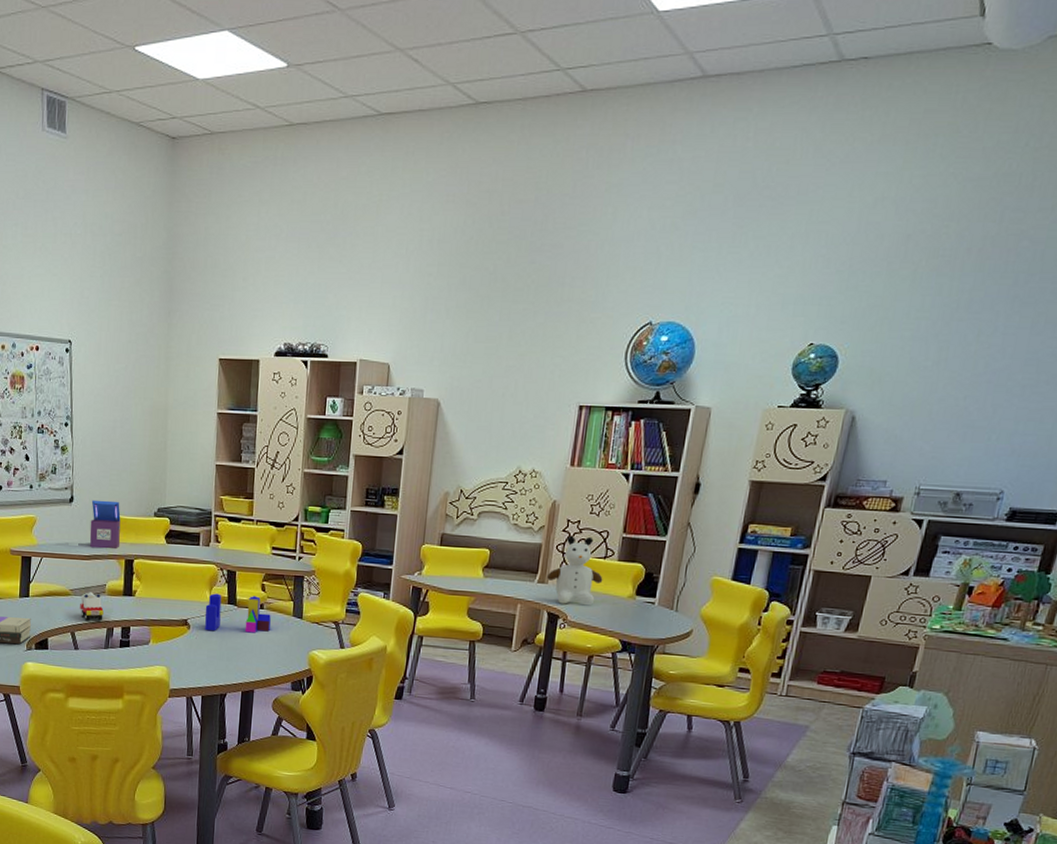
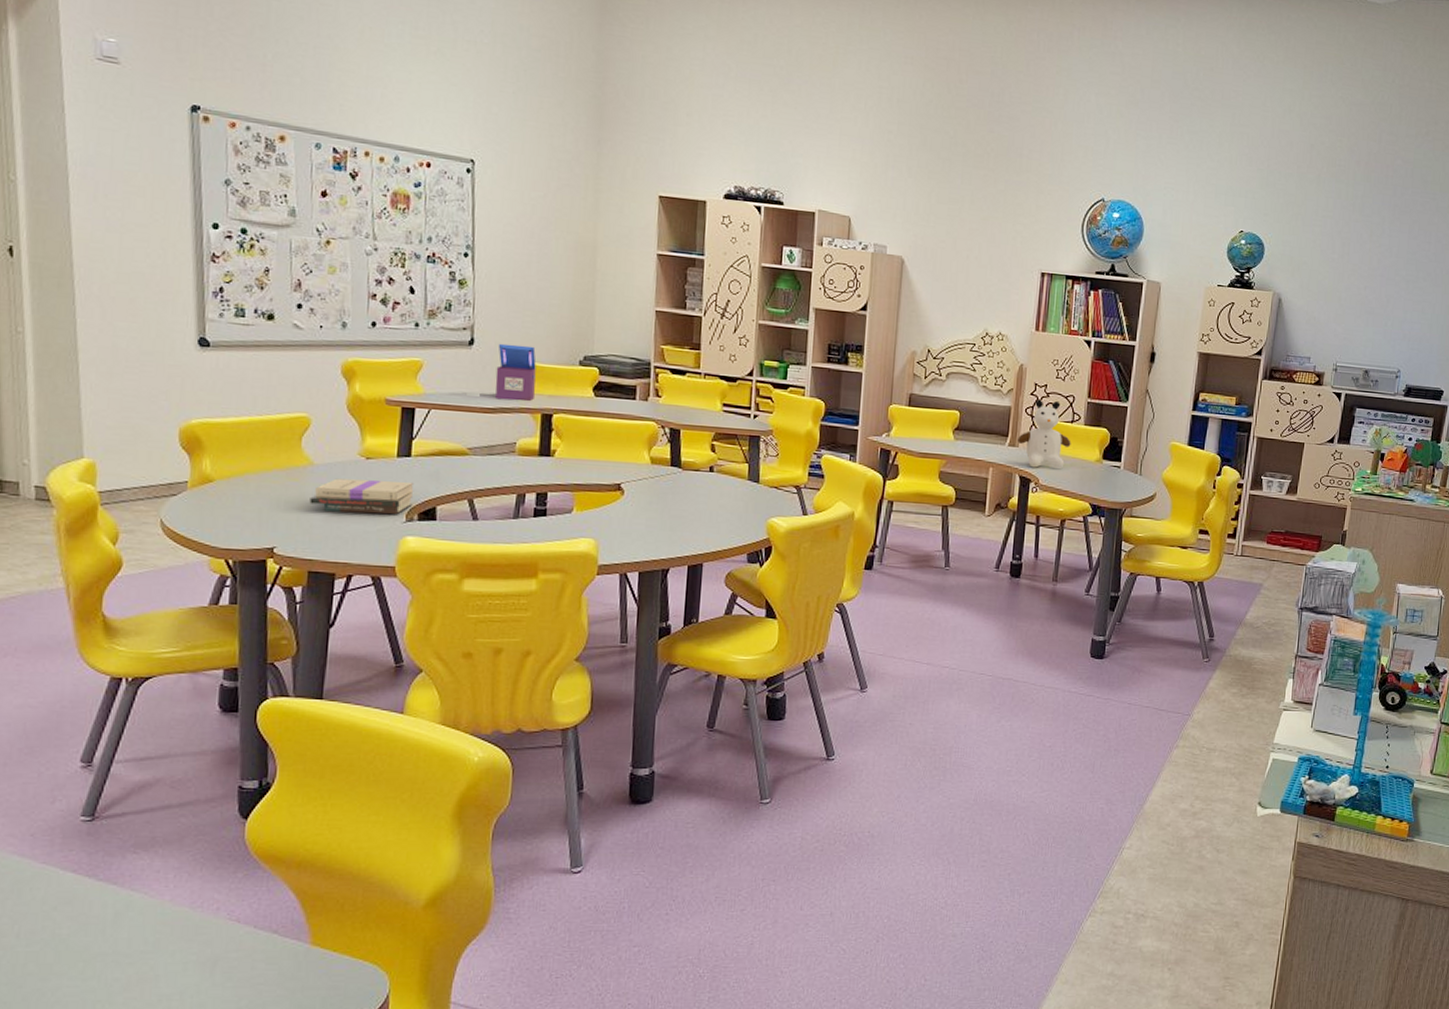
toy truck: present [80,592,104,621] -> none [481,451,513,485]
toy blocks: present [205,593,272,633] -> none [642,454,723,499]

